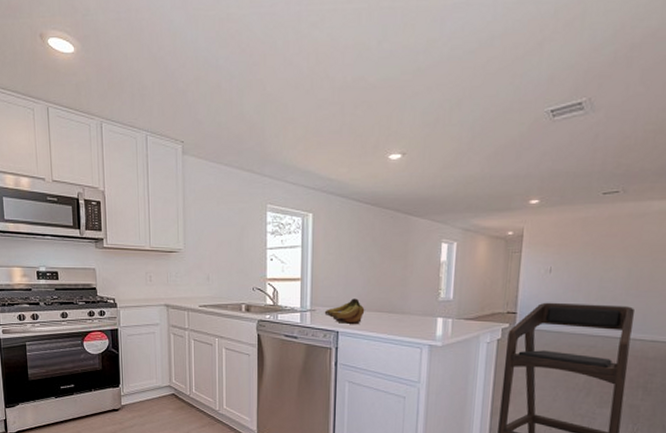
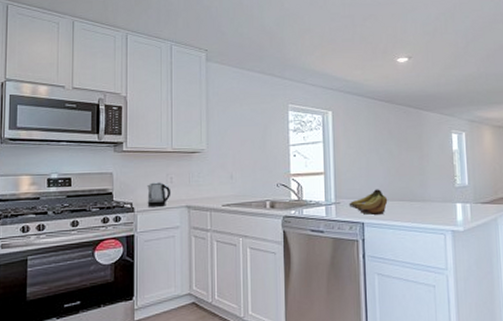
kettle: none [128,280,151,305] -> present [147,182,171,208]

